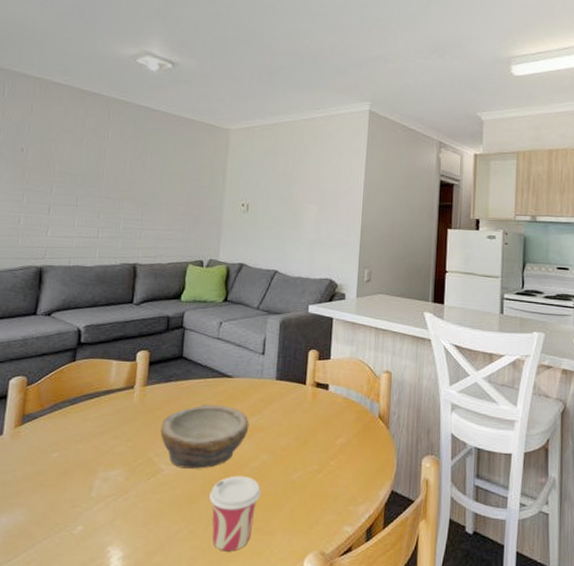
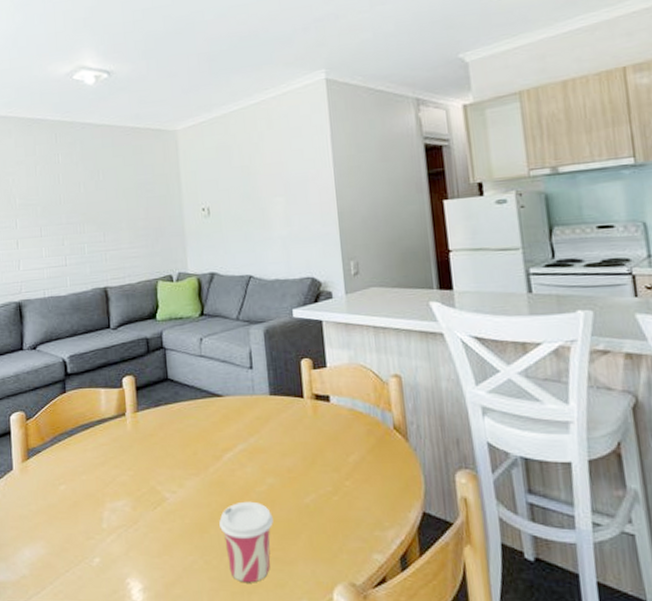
bowl: present [160,404,249,469] -> none [158,427,249,496]

